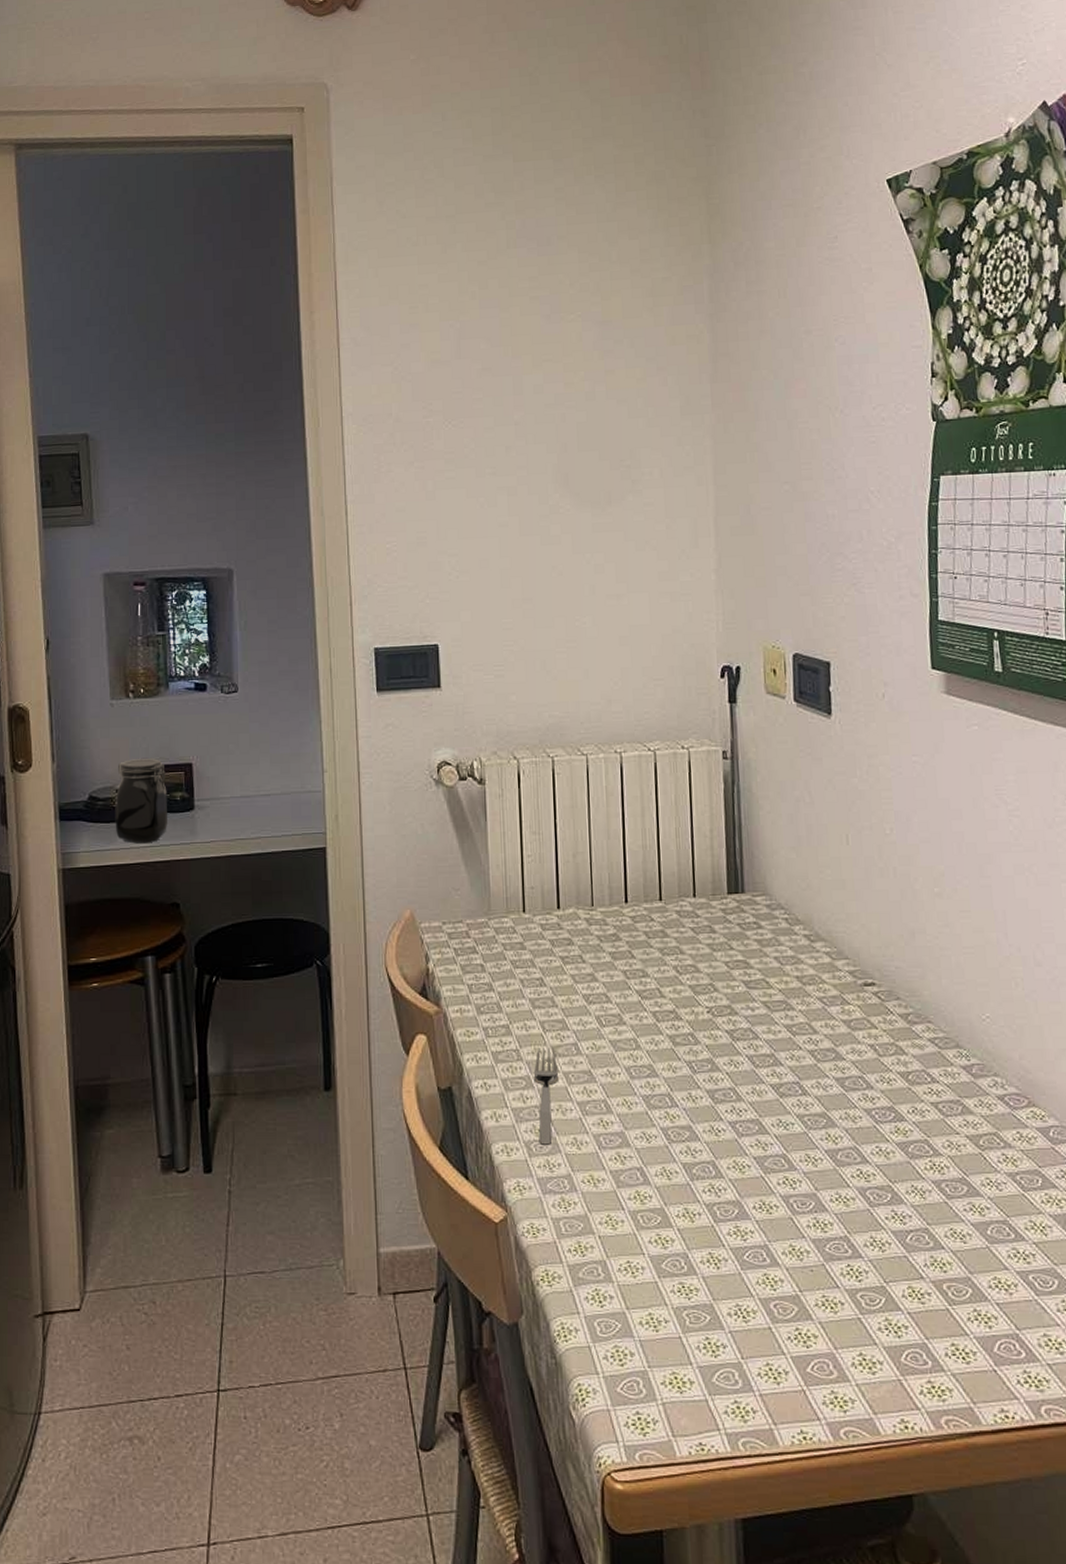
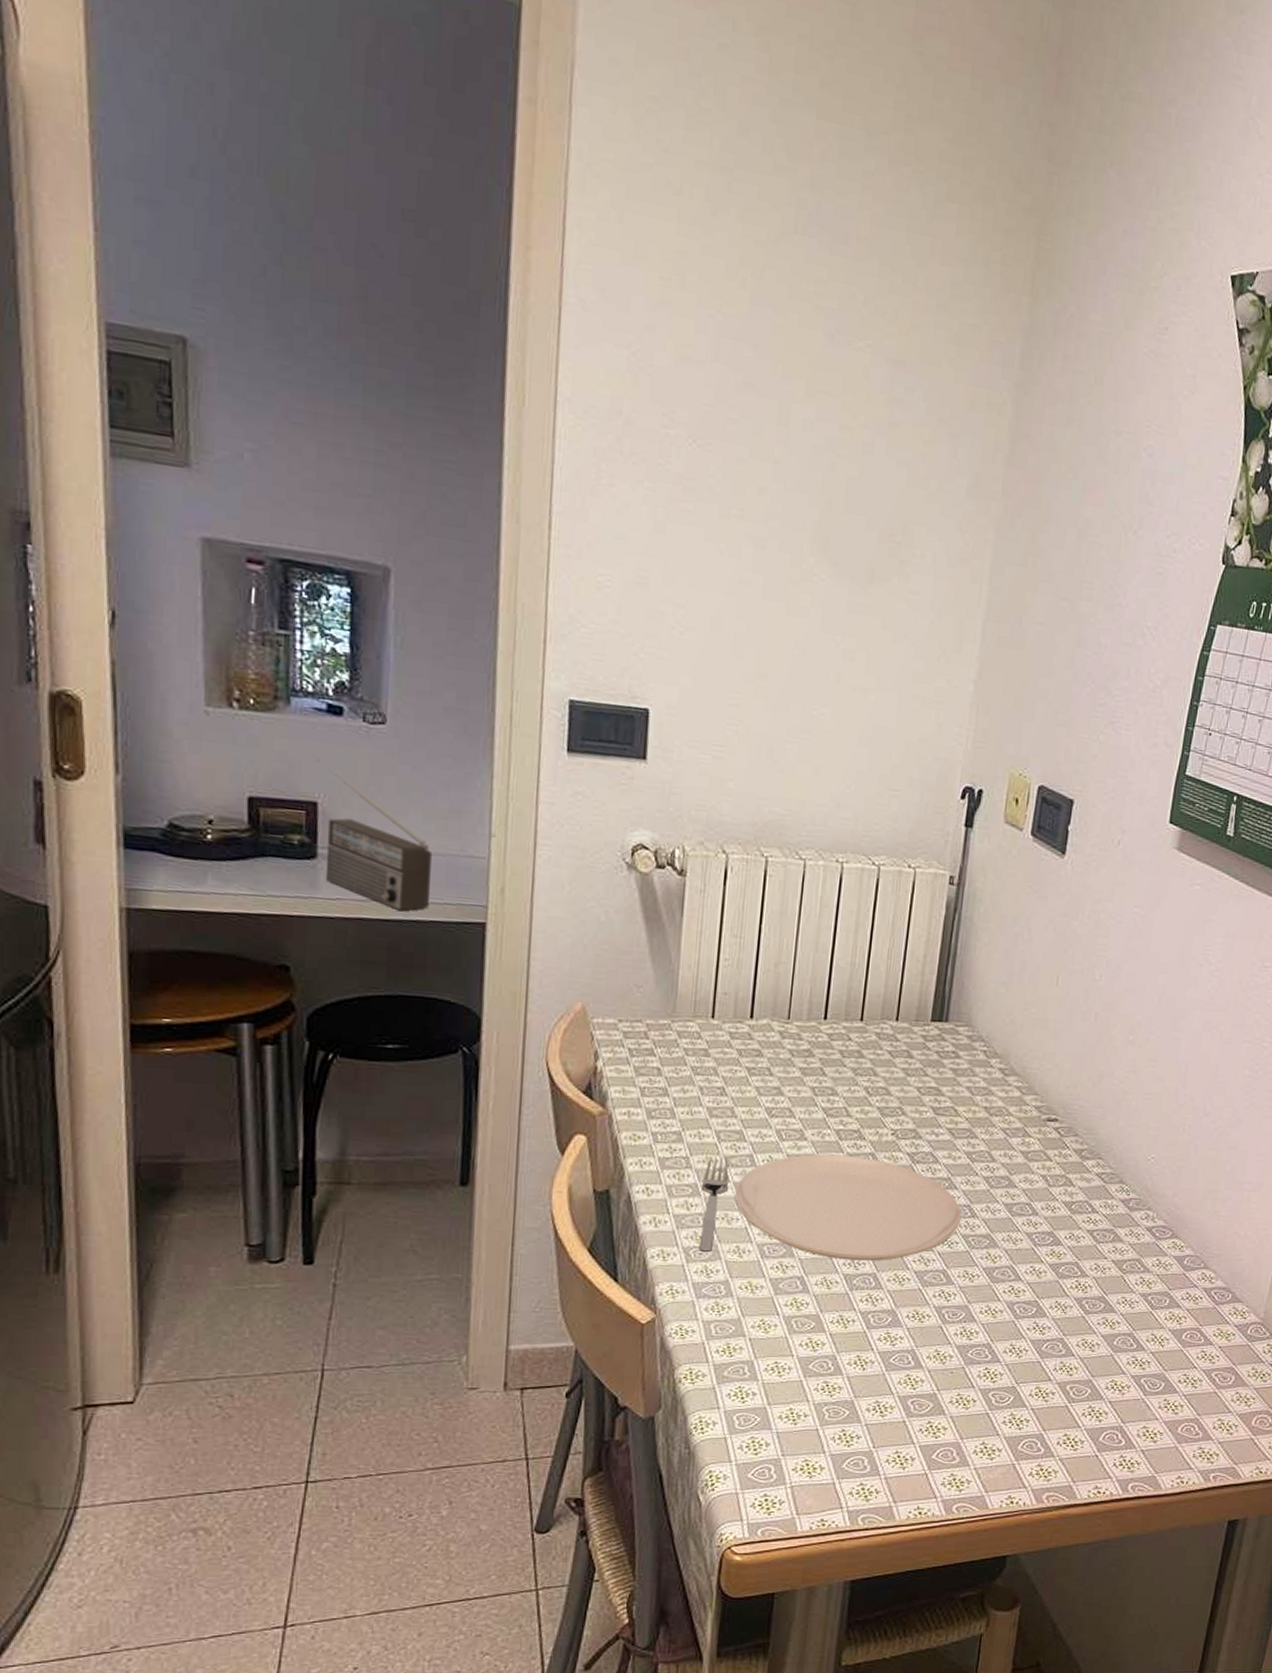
jar: present [115,759,167,844] -> none [204,785,280,891]
radio: none [189,728,280,846] -> present [315,758,432,912]
plate: none [565,1037,793,1148] -> present [734,1154,962,1261]

